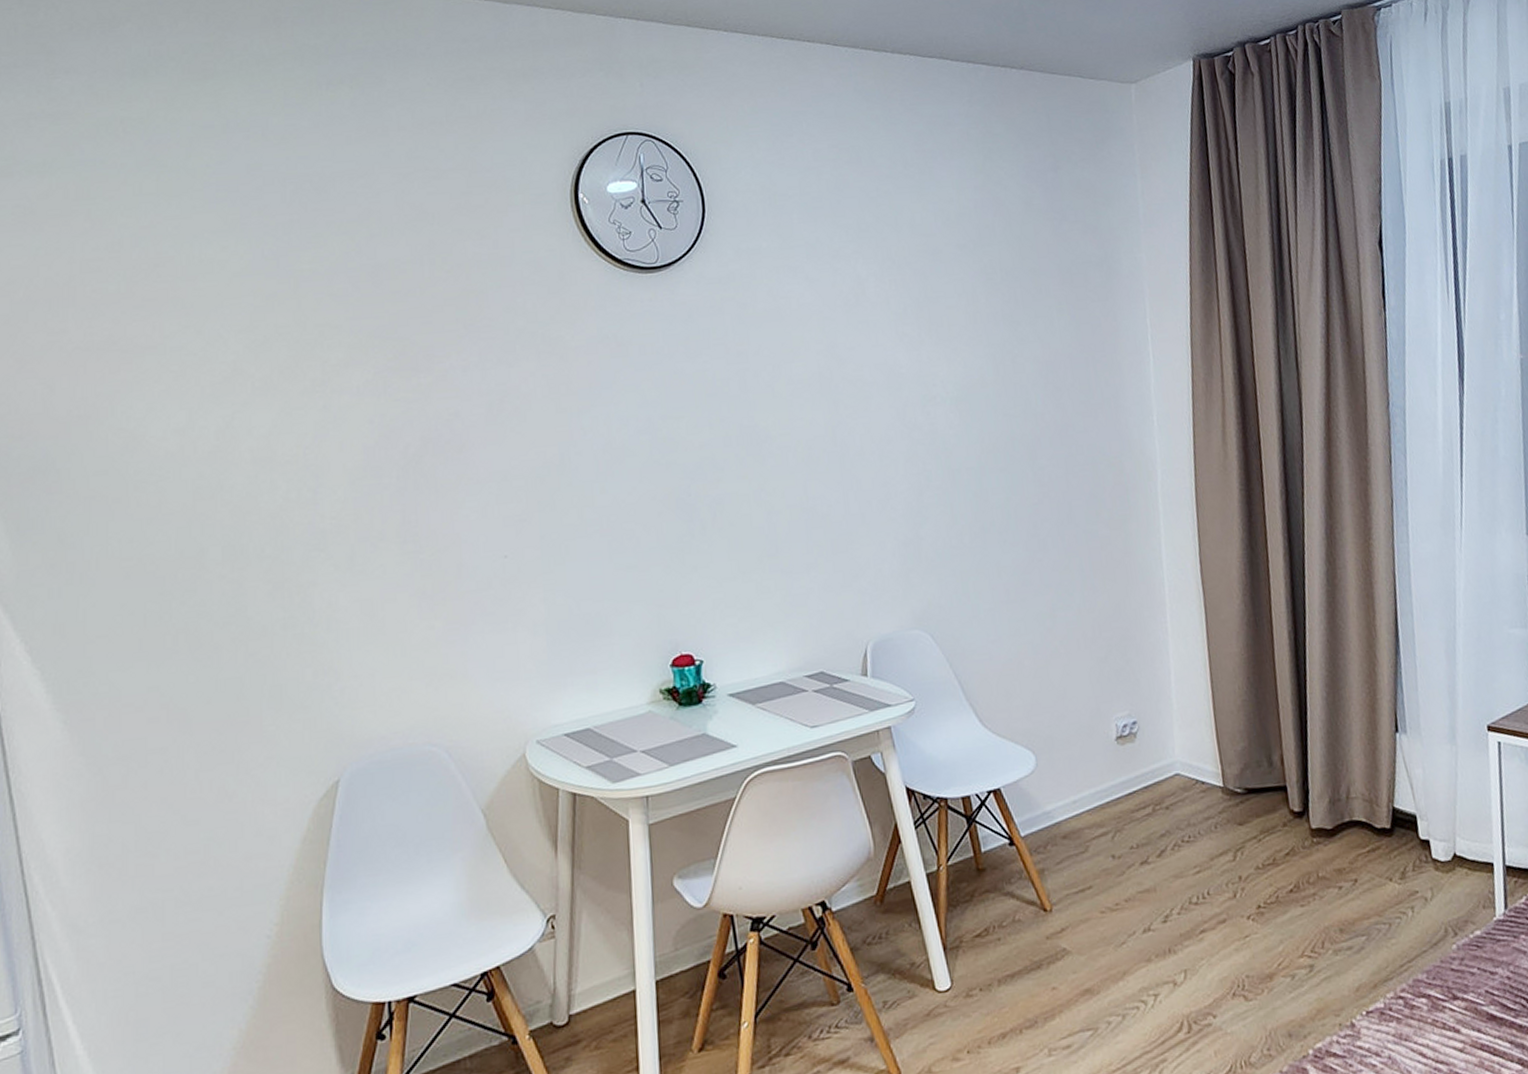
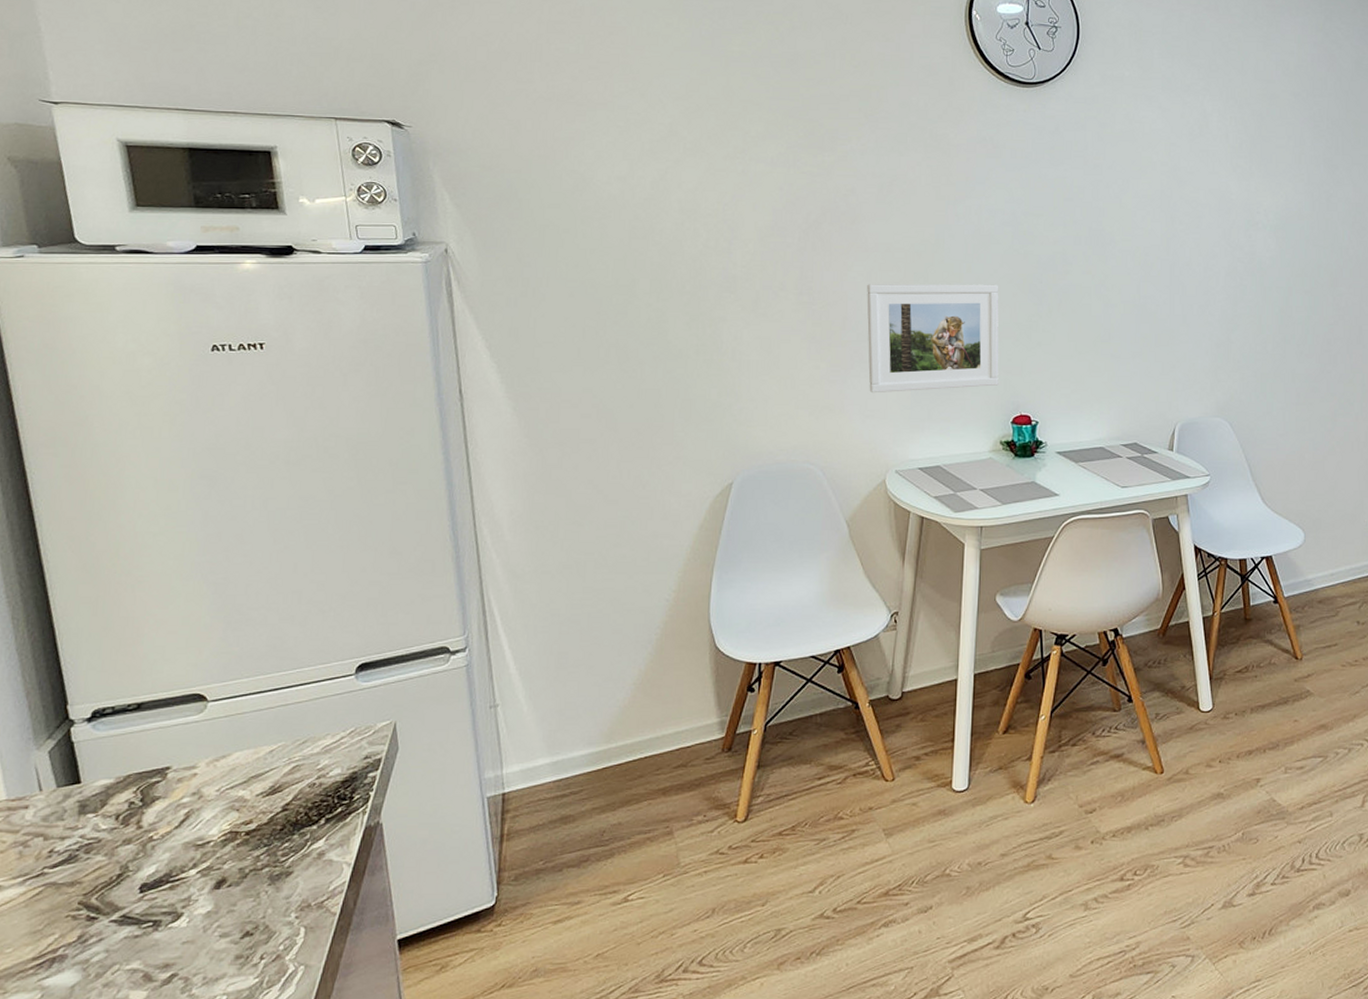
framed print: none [483,503,651,651] -> present [867,283,999,394]

